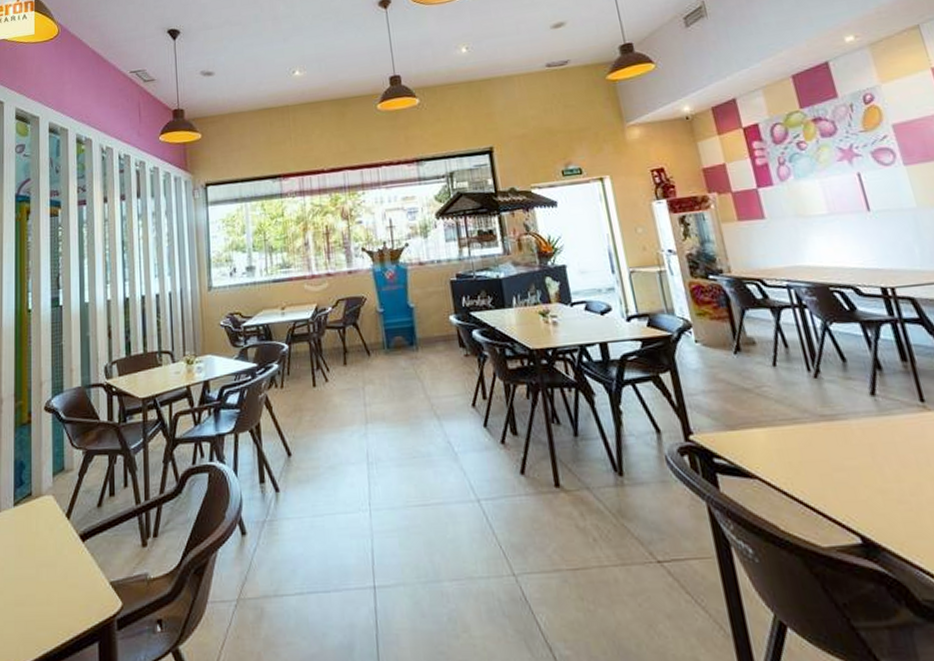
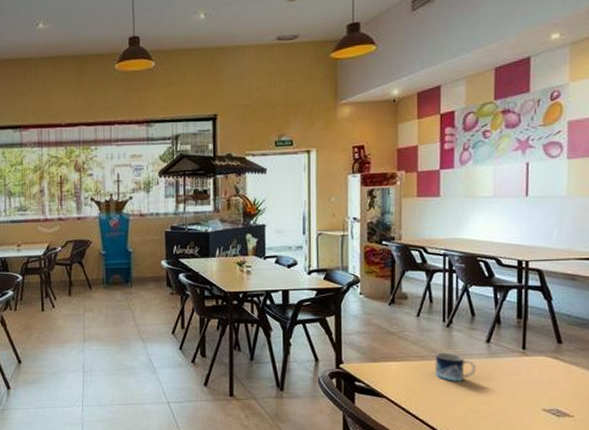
mug: none [808,411,868,452] -> present [435,352,476,382]

